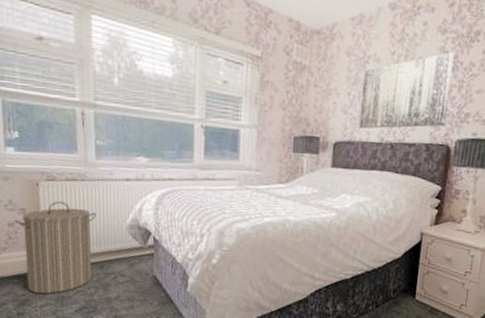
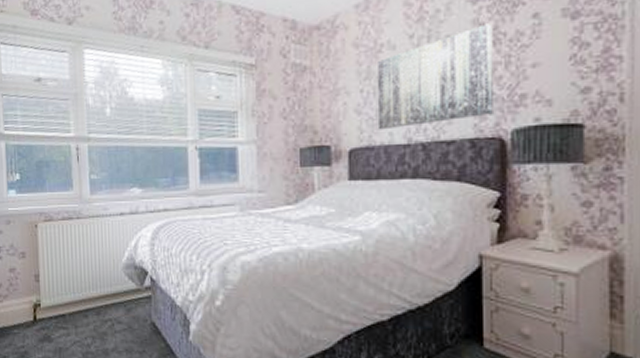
laundry hamper: present [14,201,96,295] -> none [15,243,92,346]

